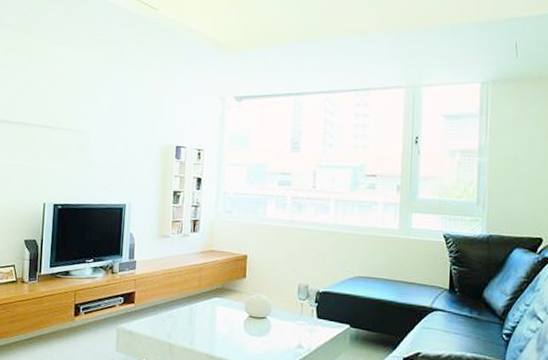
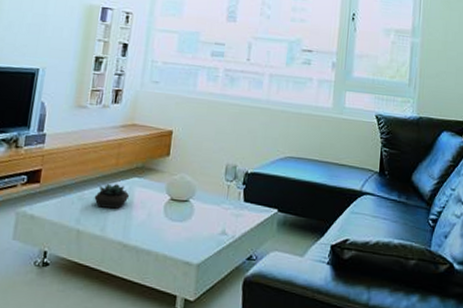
succulent plant: none [182,303,213,325] -> present [94,183,130,209]

